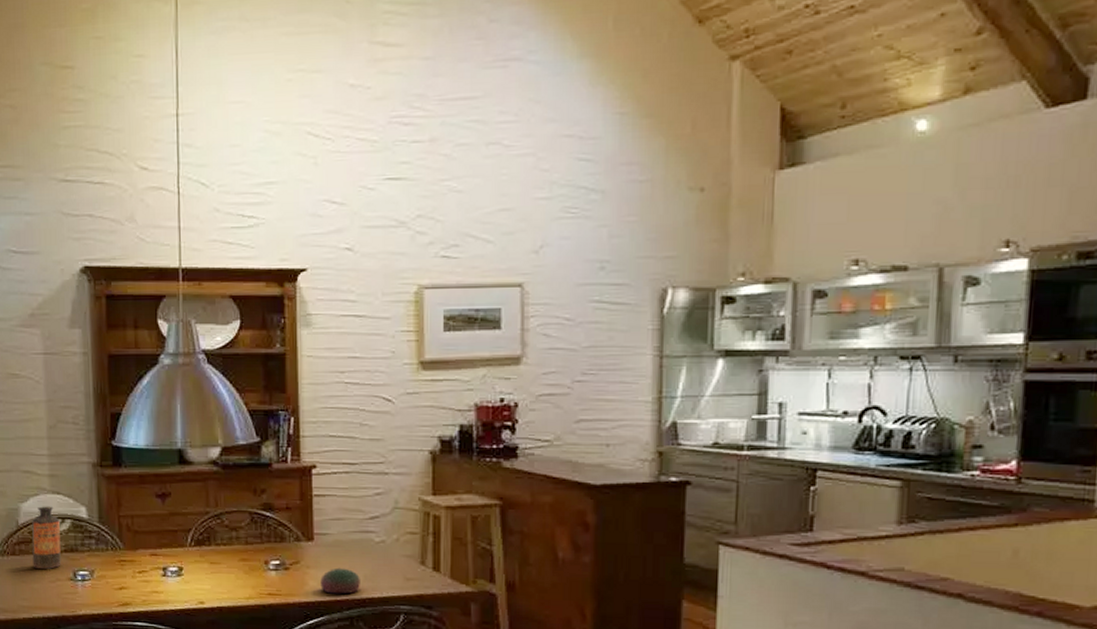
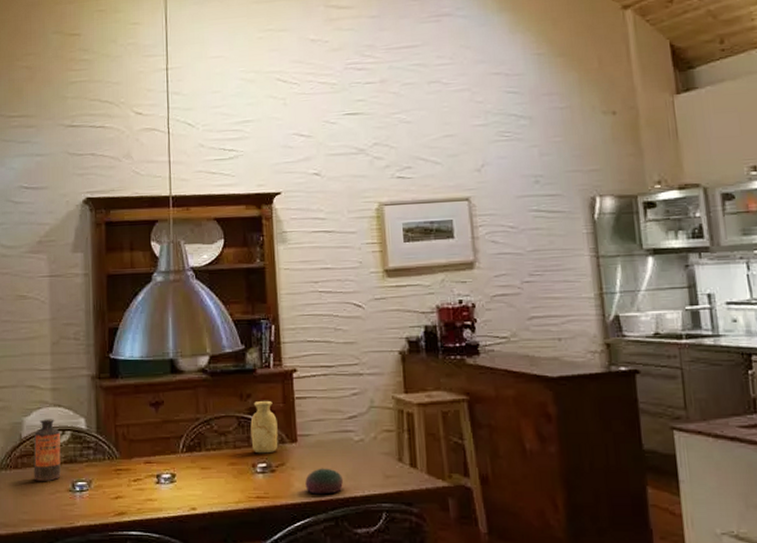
vase: none [264,496,293,551] -> present [250,400,278,454]

